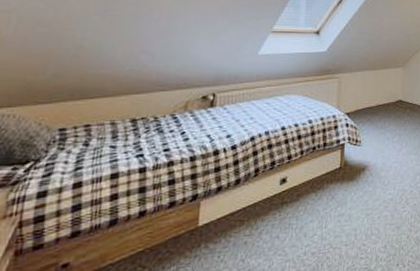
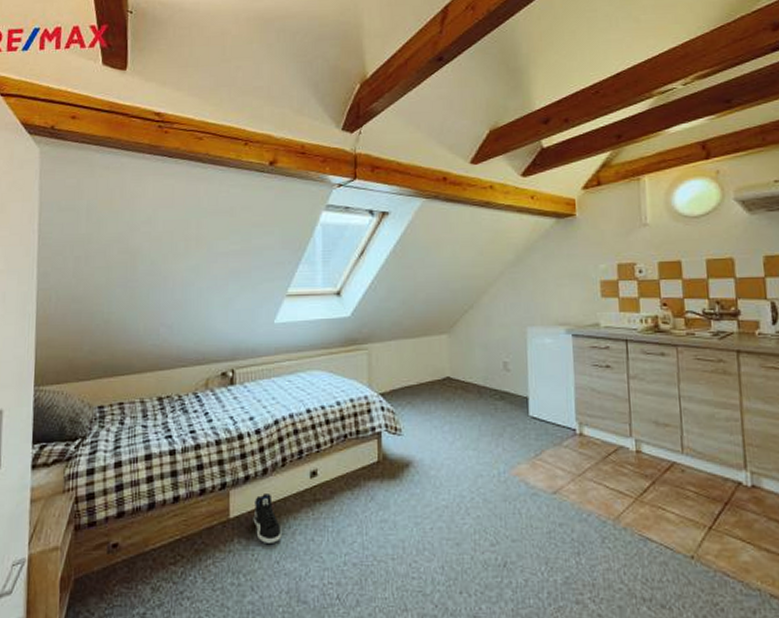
sneaker: none [222,201,249,245] -> present [253,494,282,543]

